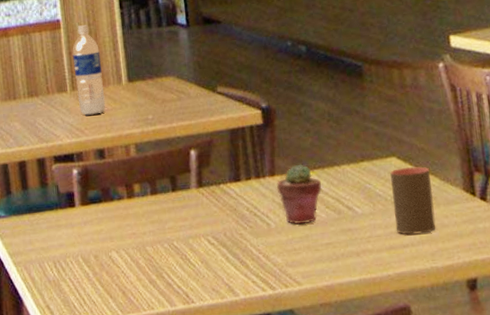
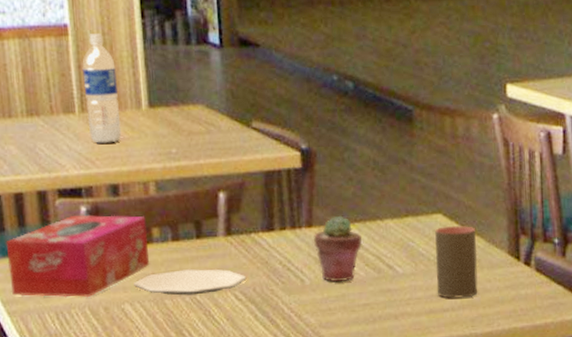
tissue box: none [12,175,133,249] -> present [6,215,150,298]
plate: none [119,217,218,242] -> present [134,269,247,296]

